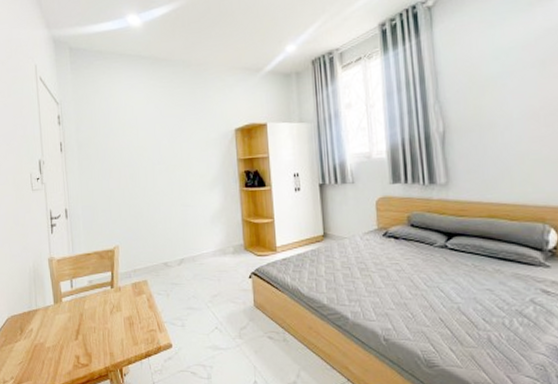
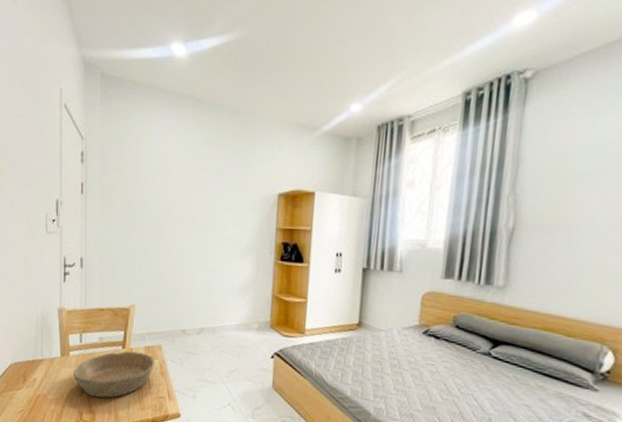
bowl: none [67,289,142,338] -> present [73,351,154,398]

